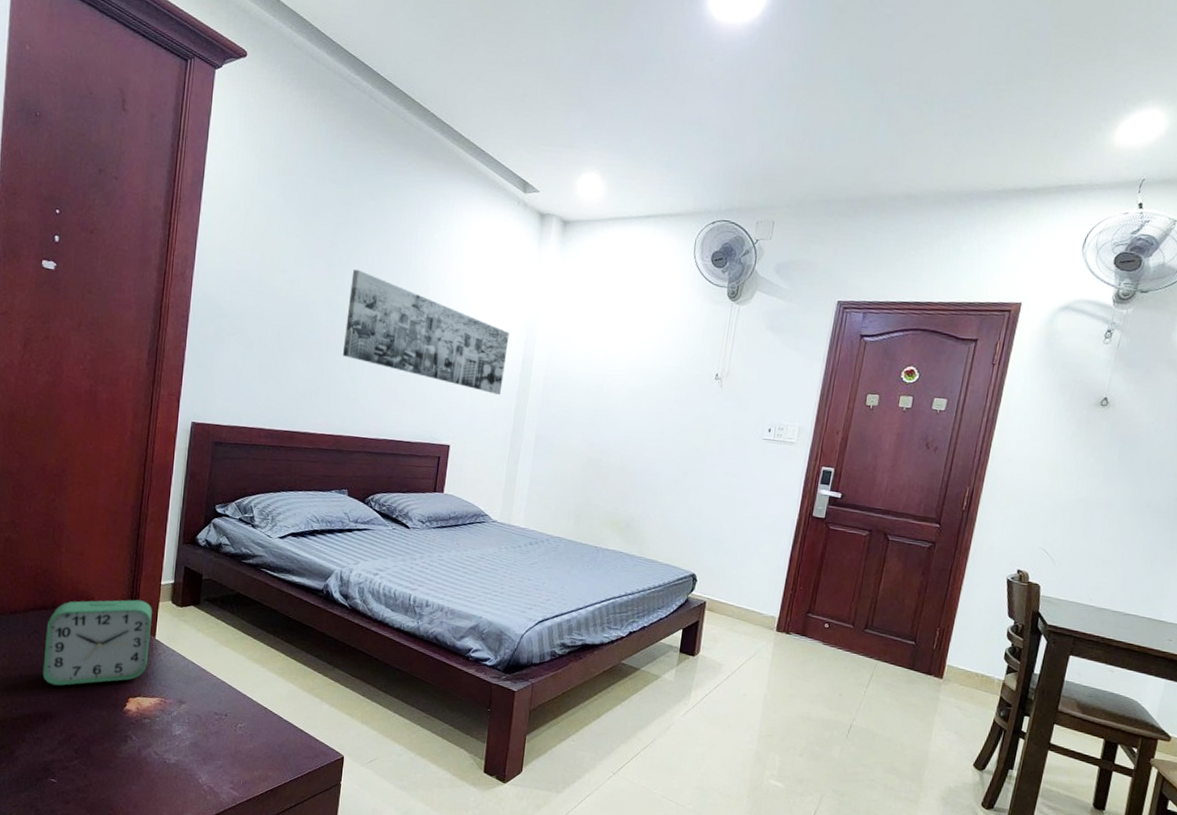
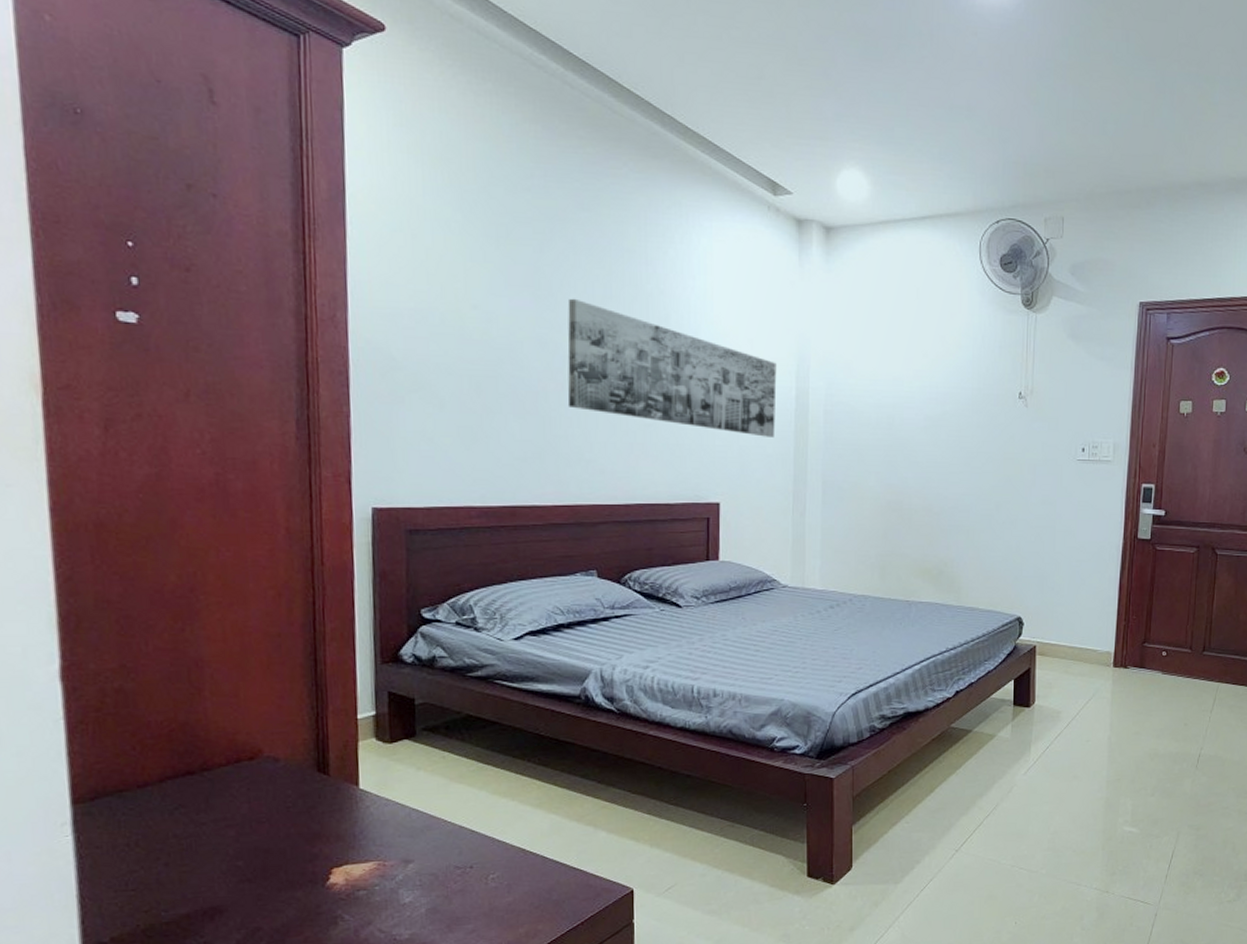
alarm clock: present [42,599,152,686] -> none [196,743,352,871]

